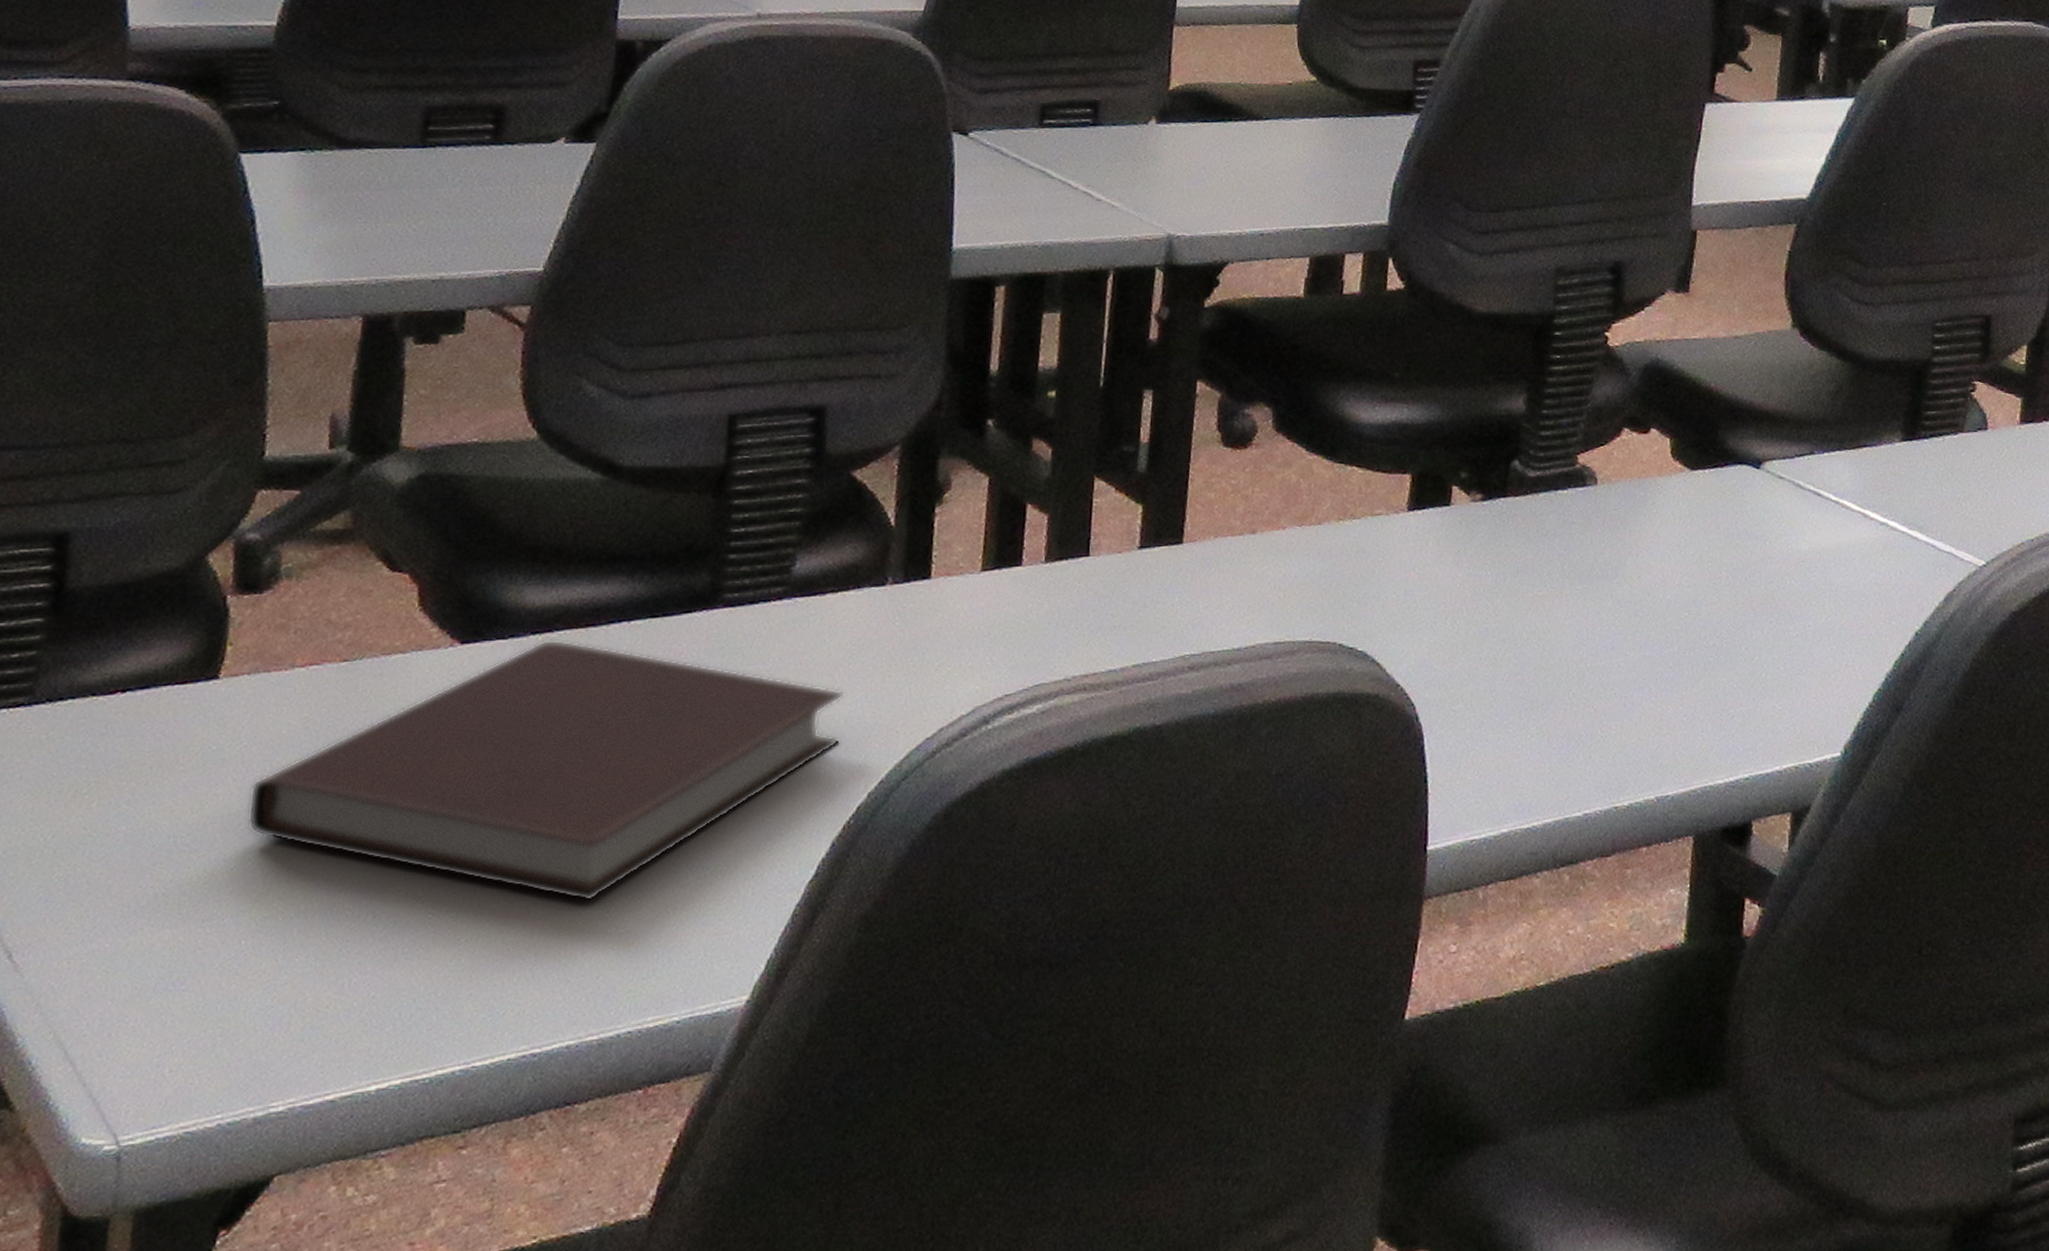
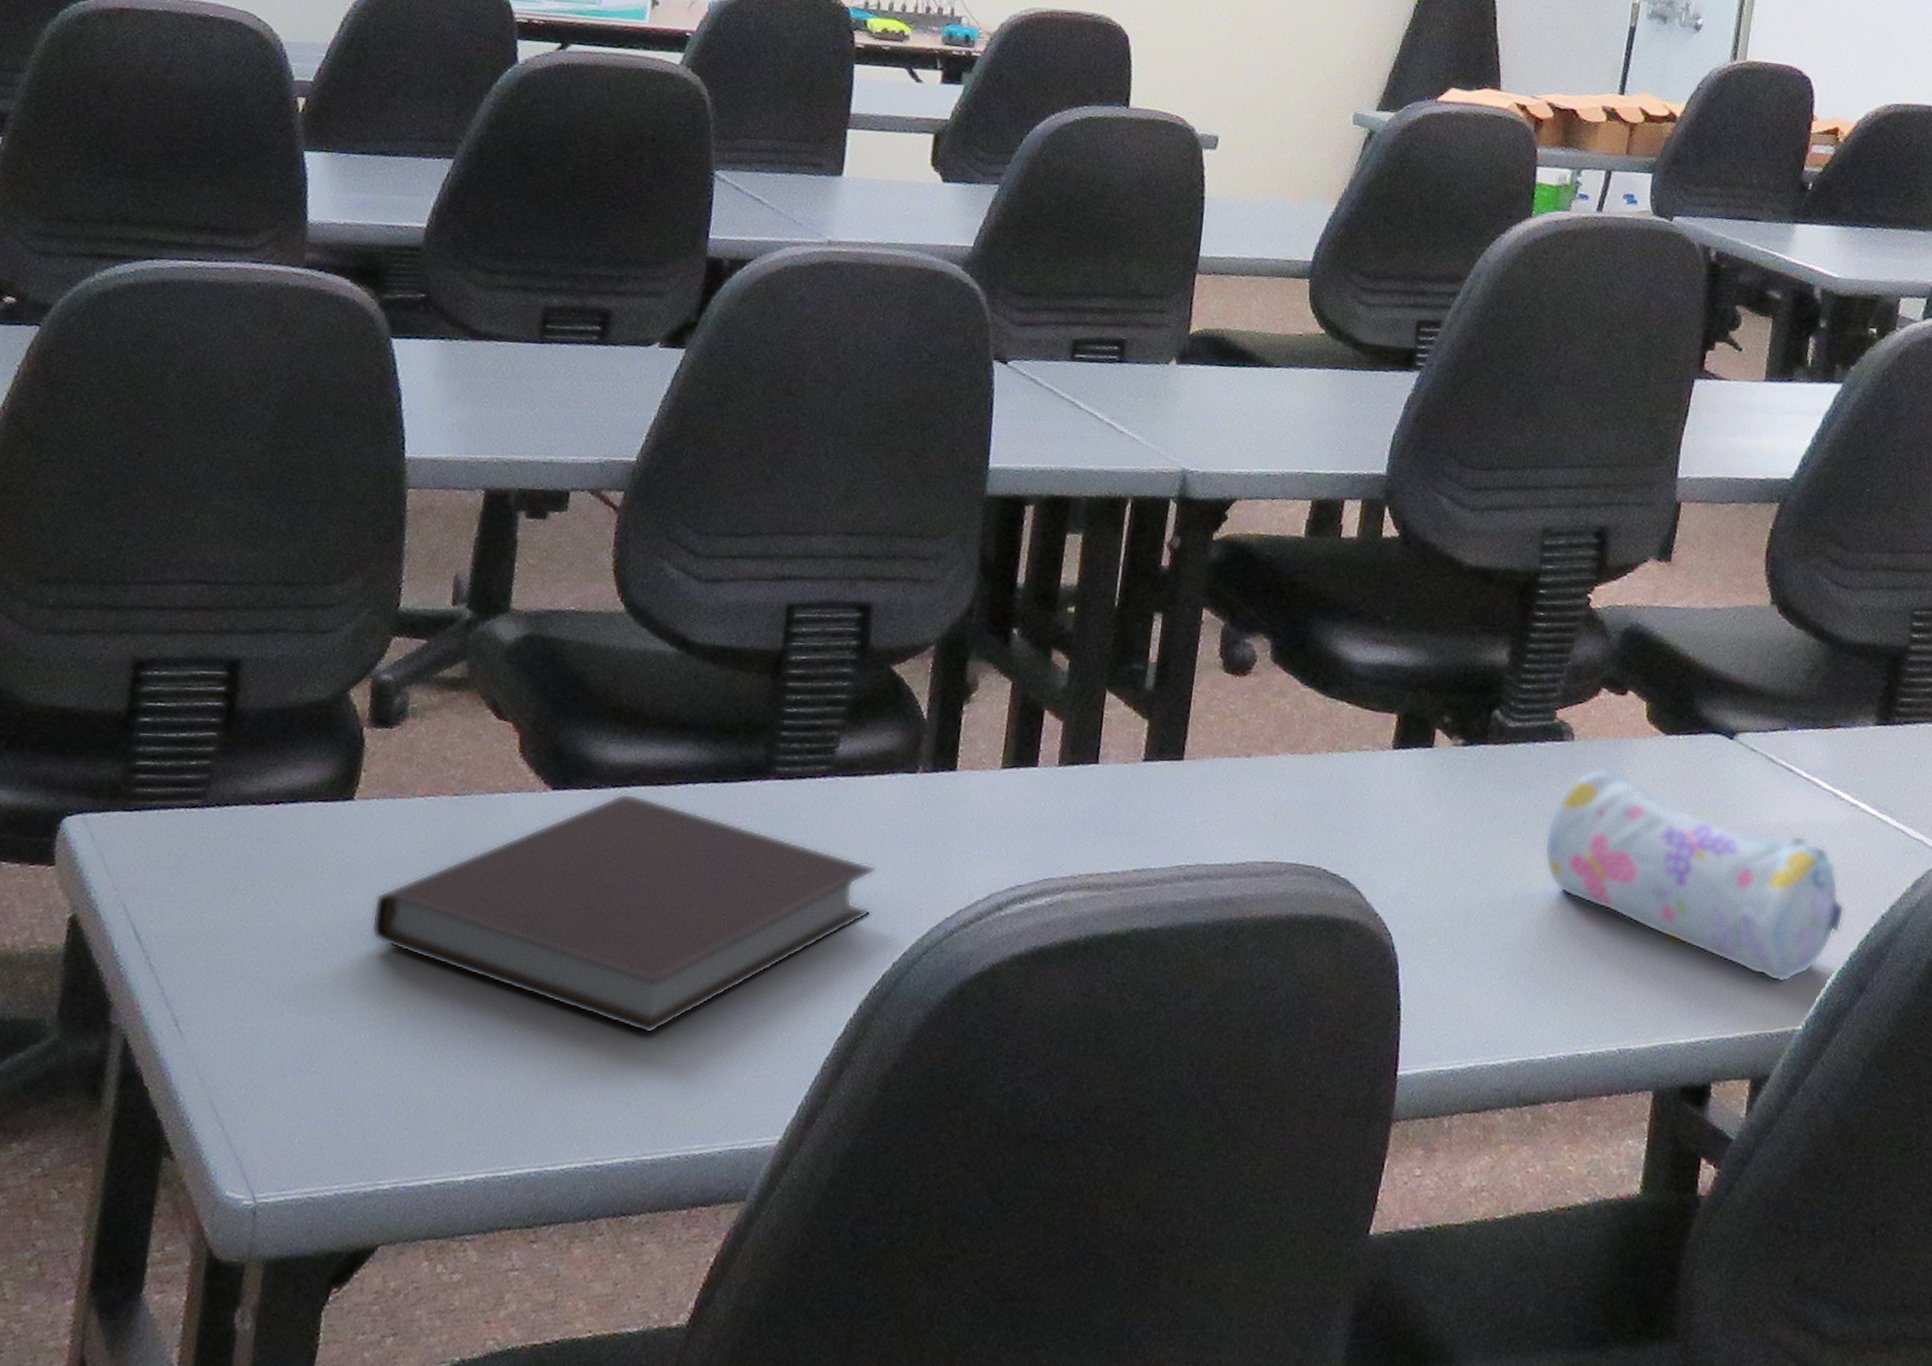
pencil case: none [1570,509,1879,712] -> present [1543,767,1845,983]

